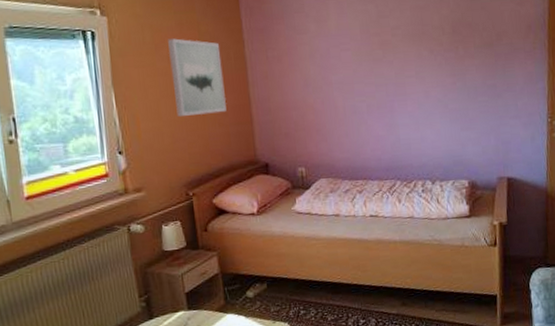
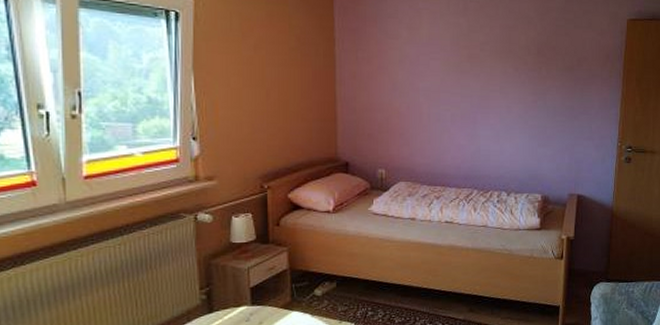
wall art: present [168,38,227,116] -> none [256,28,311,108]

